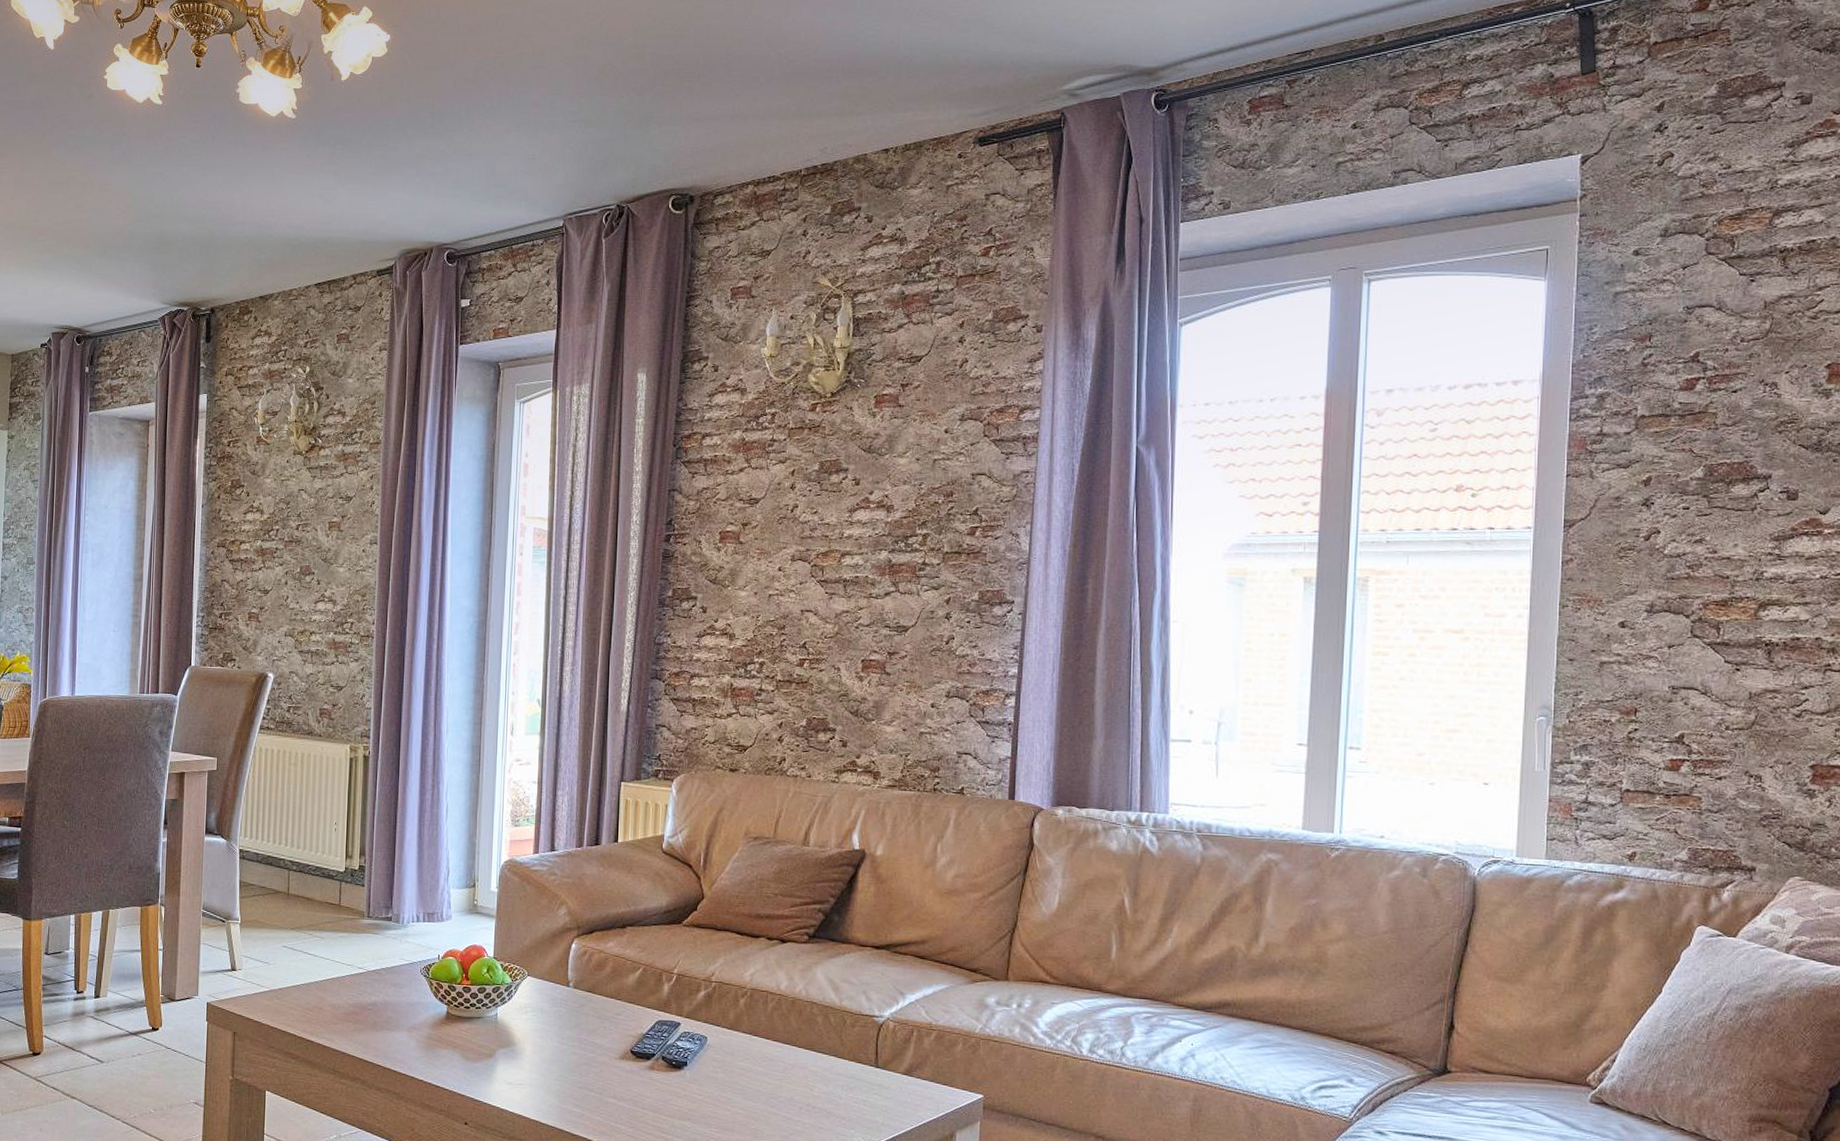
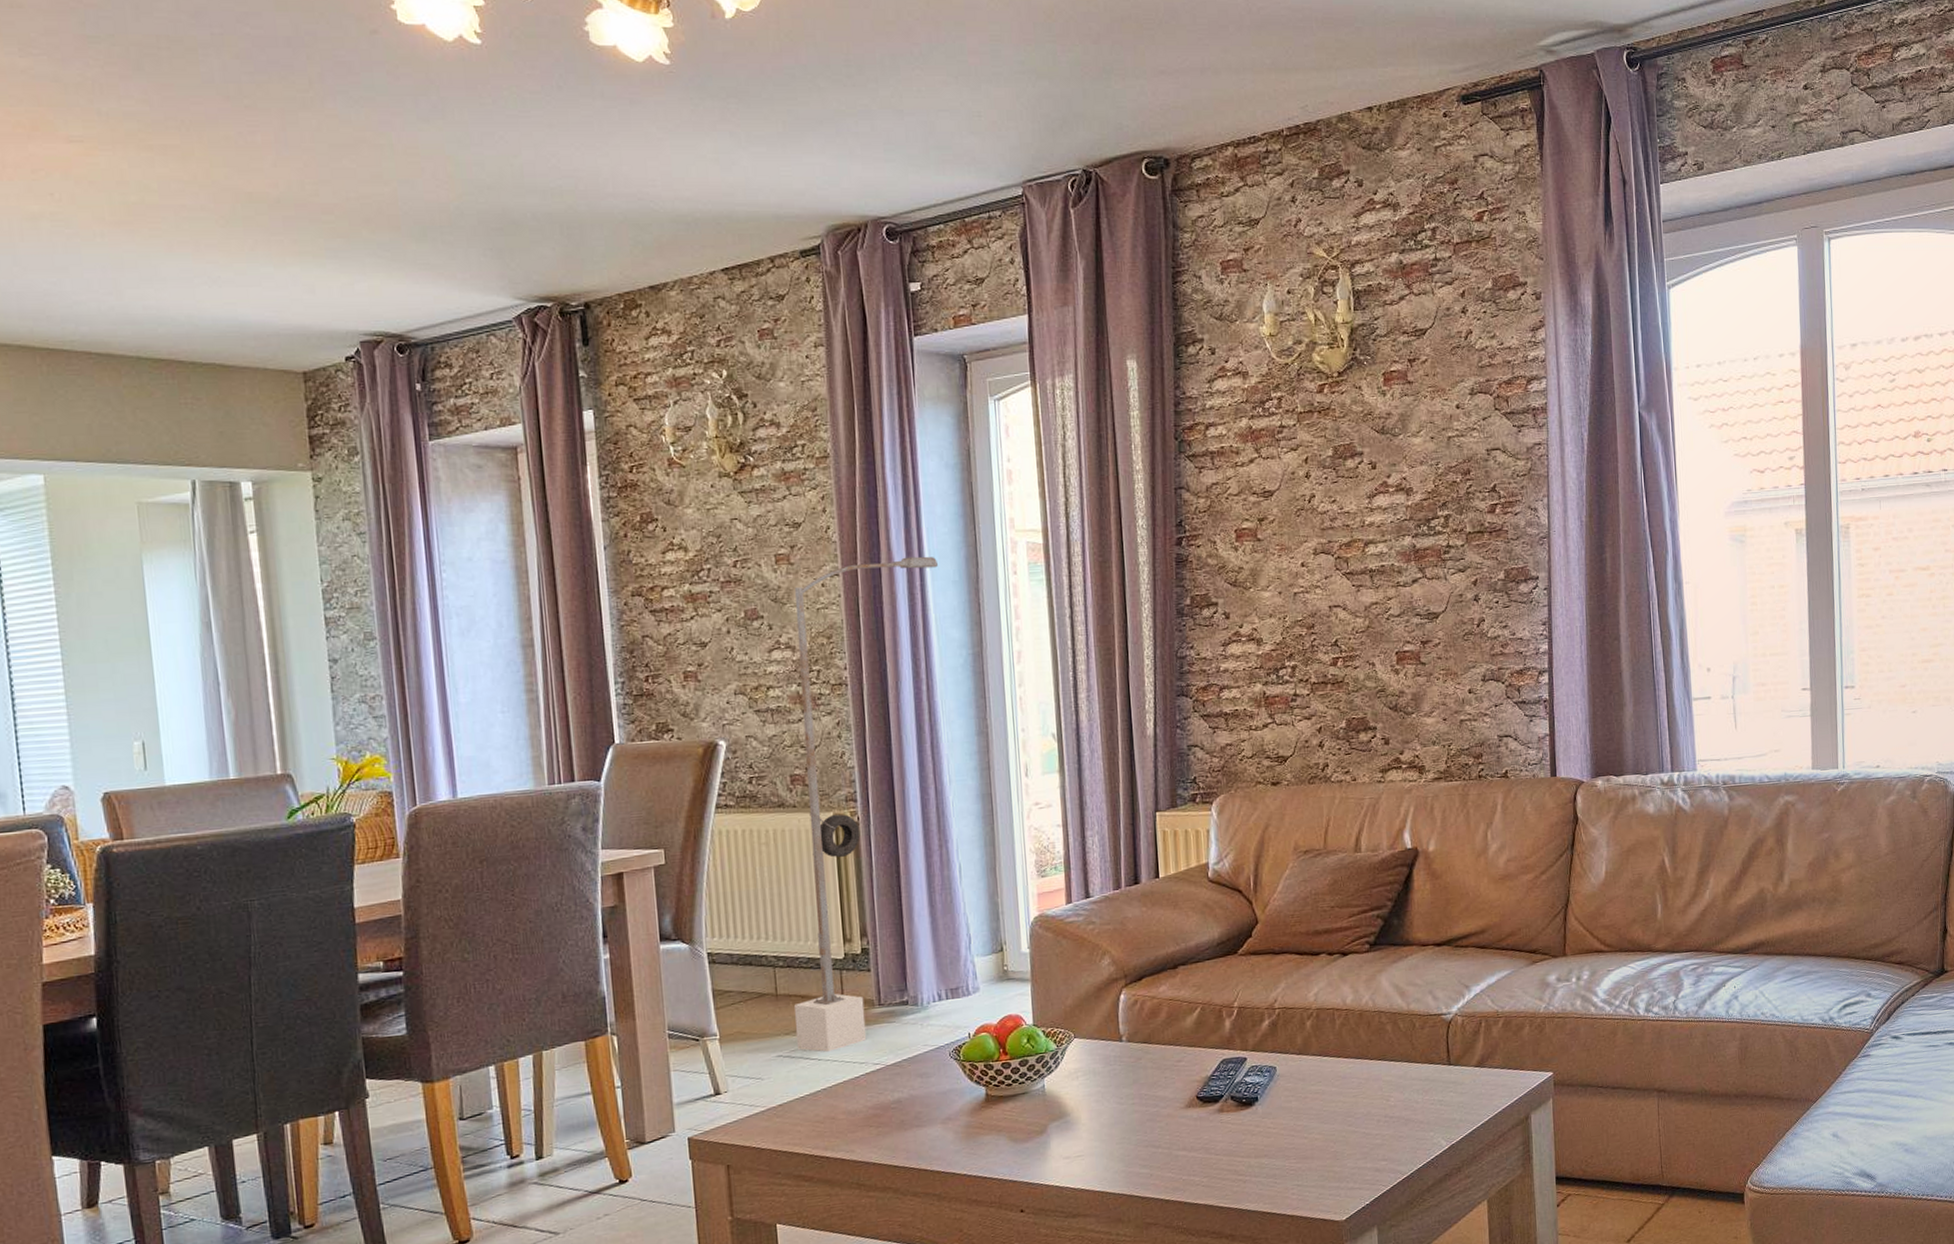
street lamp: none [299,533,458,950] -> present [795,556,938,1052]

